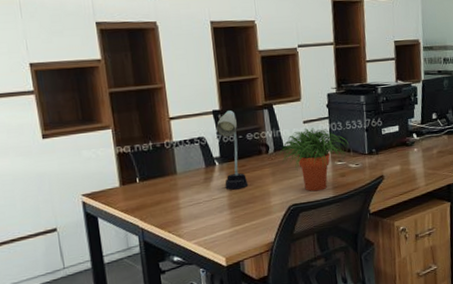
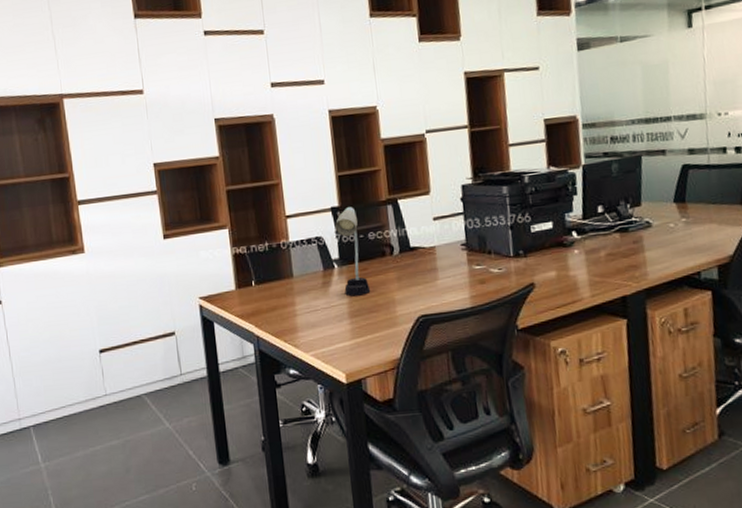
potted plant: present [278,128,349,192] -> none [404,225,490,301]

